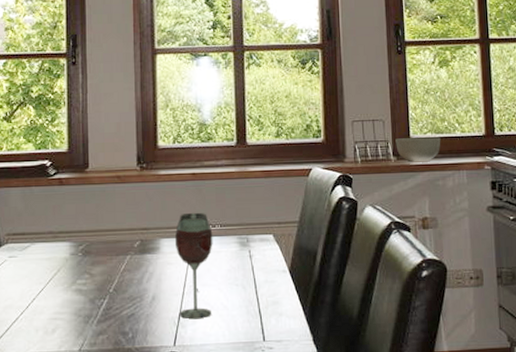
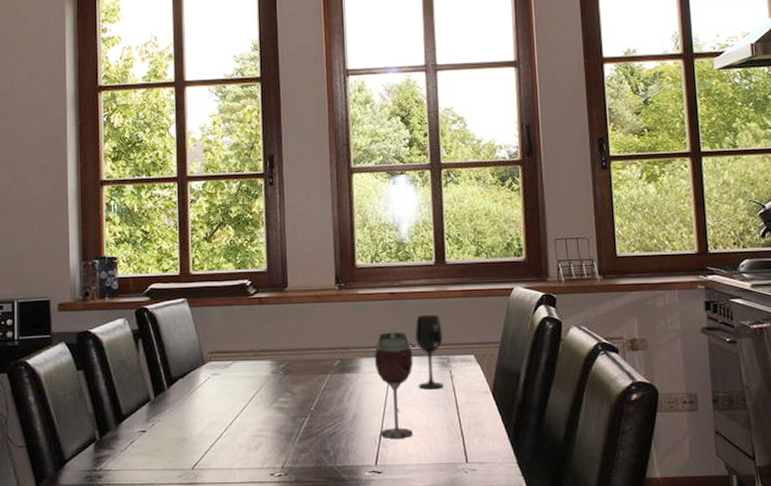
wine glass: none [215,194,243,269] -> present [414,314,444,389]
bowl: present [395,137,441,163] -> none [601,255,650,282]

